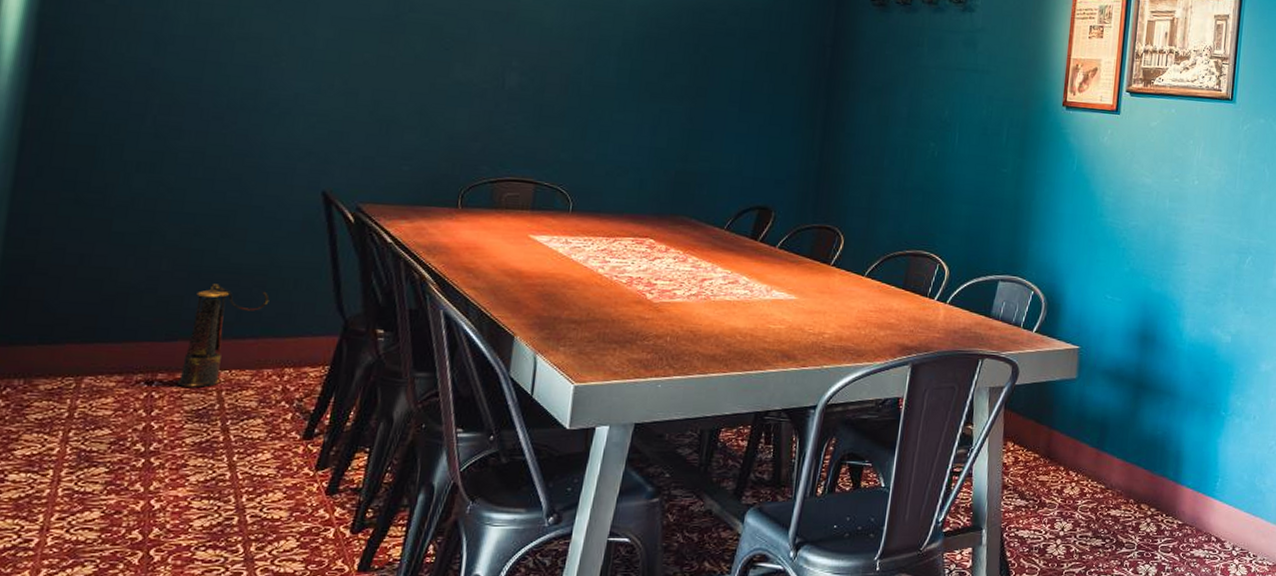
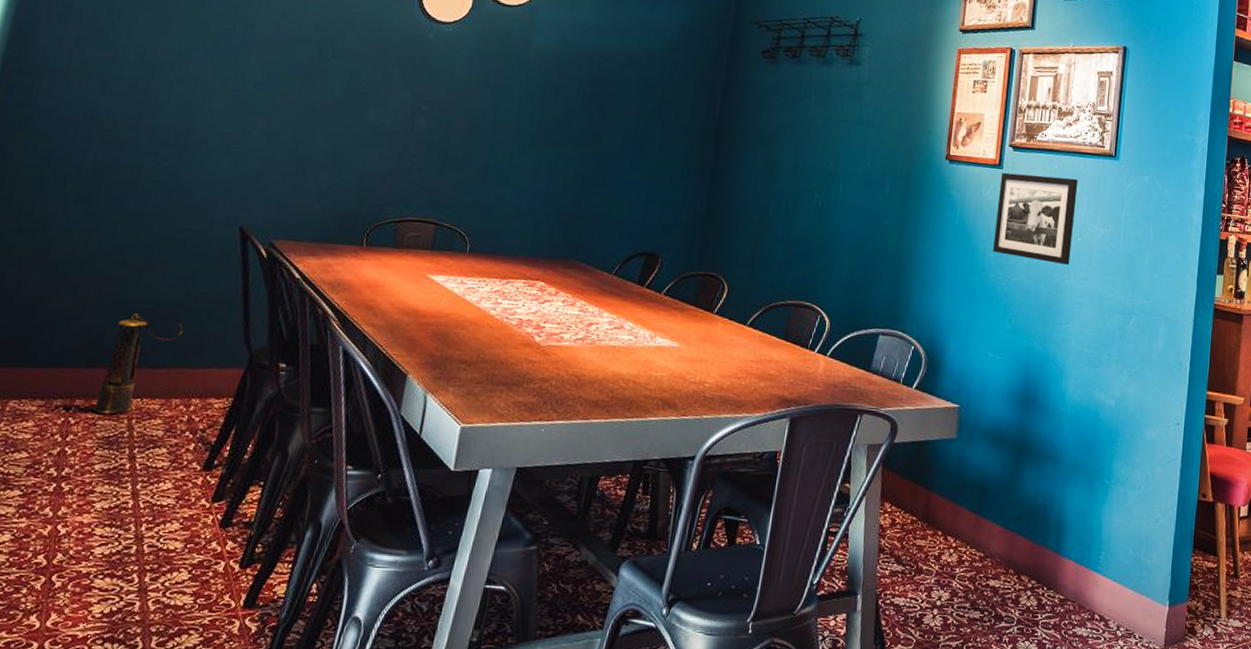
picture frame: none [1111,117,1195,208] -> present [993,172,1078,266]

